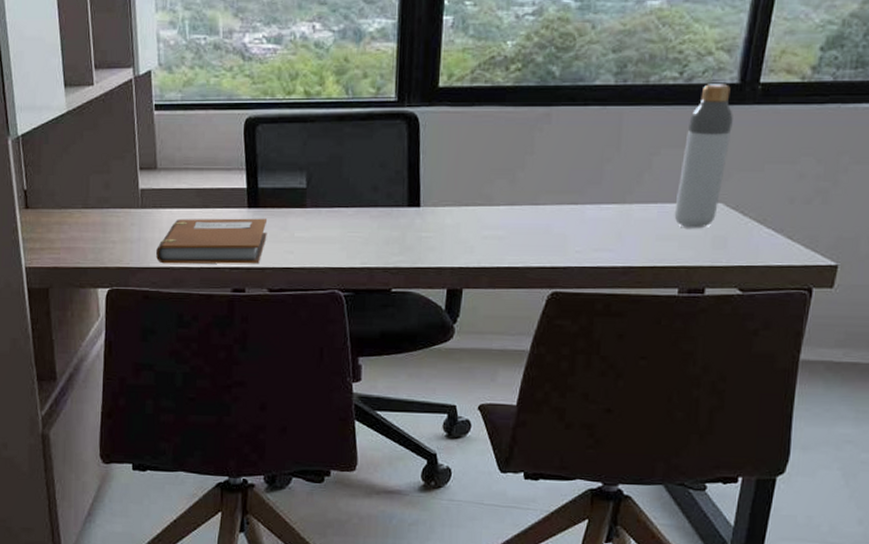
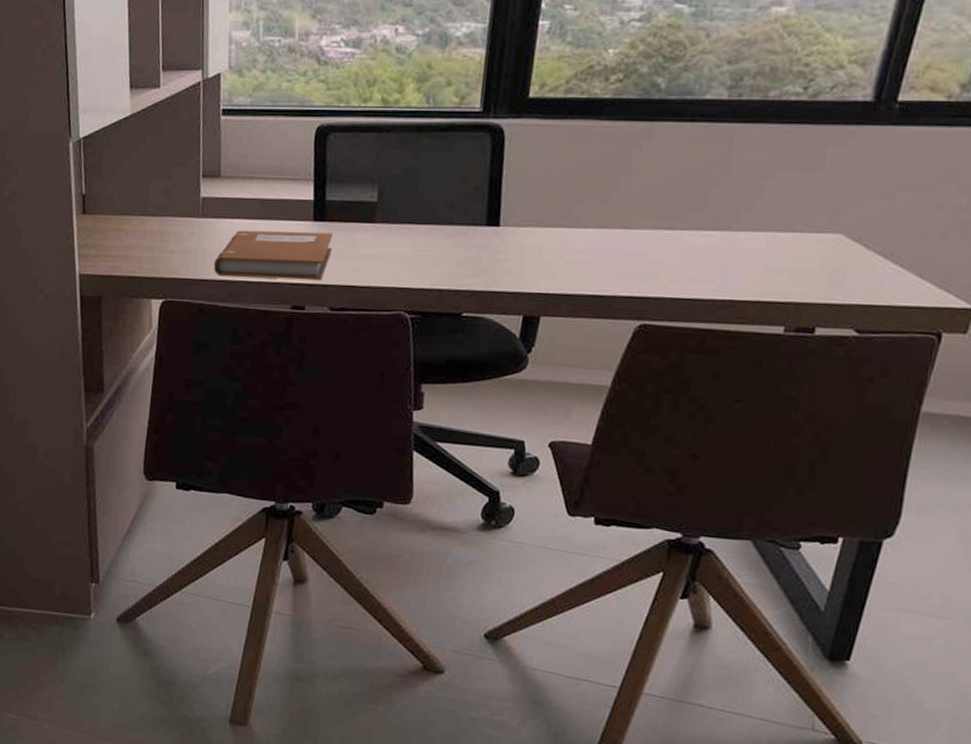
bottle: present [674,84,733,229] -> none [785,101,863,261]

